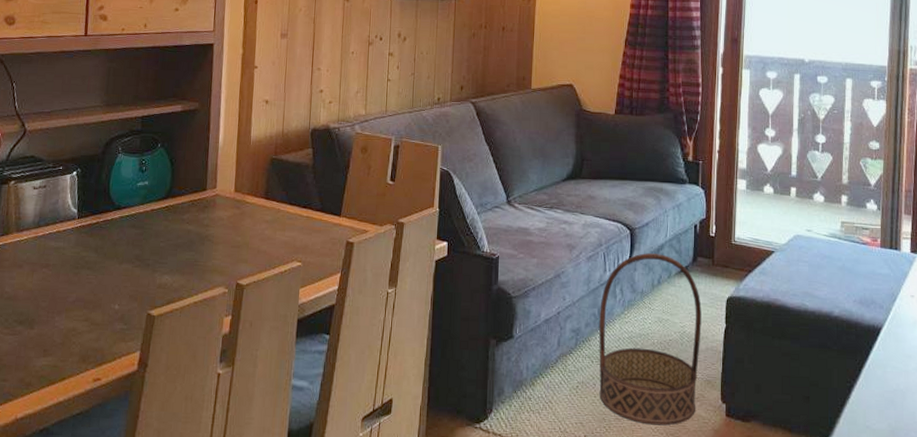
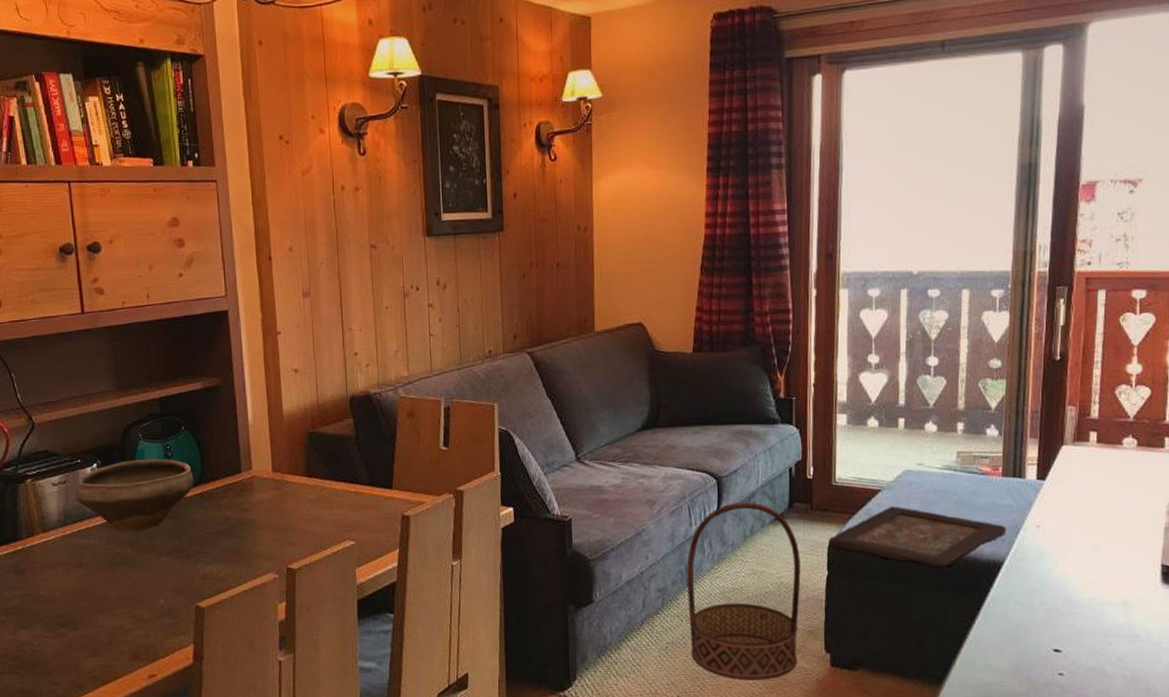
bowl: none [52,171,163,238] -> present [75,459,194,532]
decorative tray: none [727,267,885,331] -> present [828,506,1007,570]

